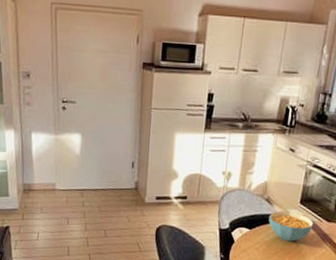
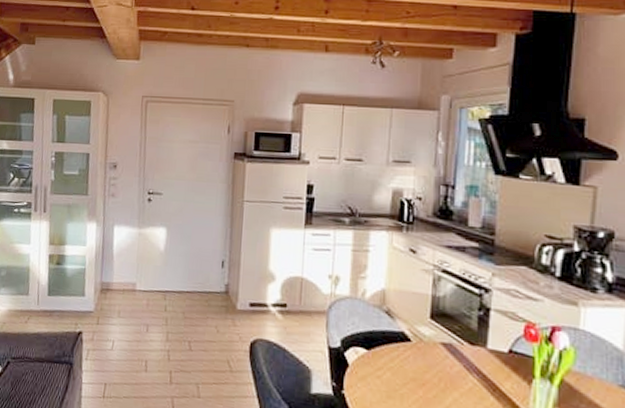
cereal bowl: present [268,211,314,242] -> none [391,327,452,370]

